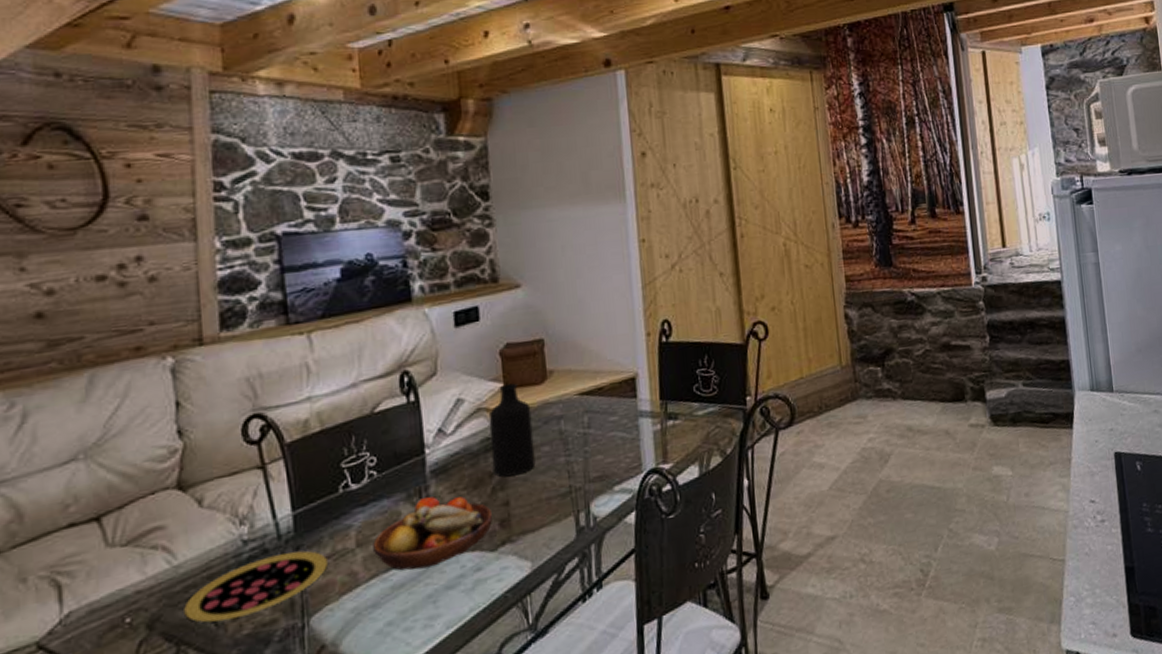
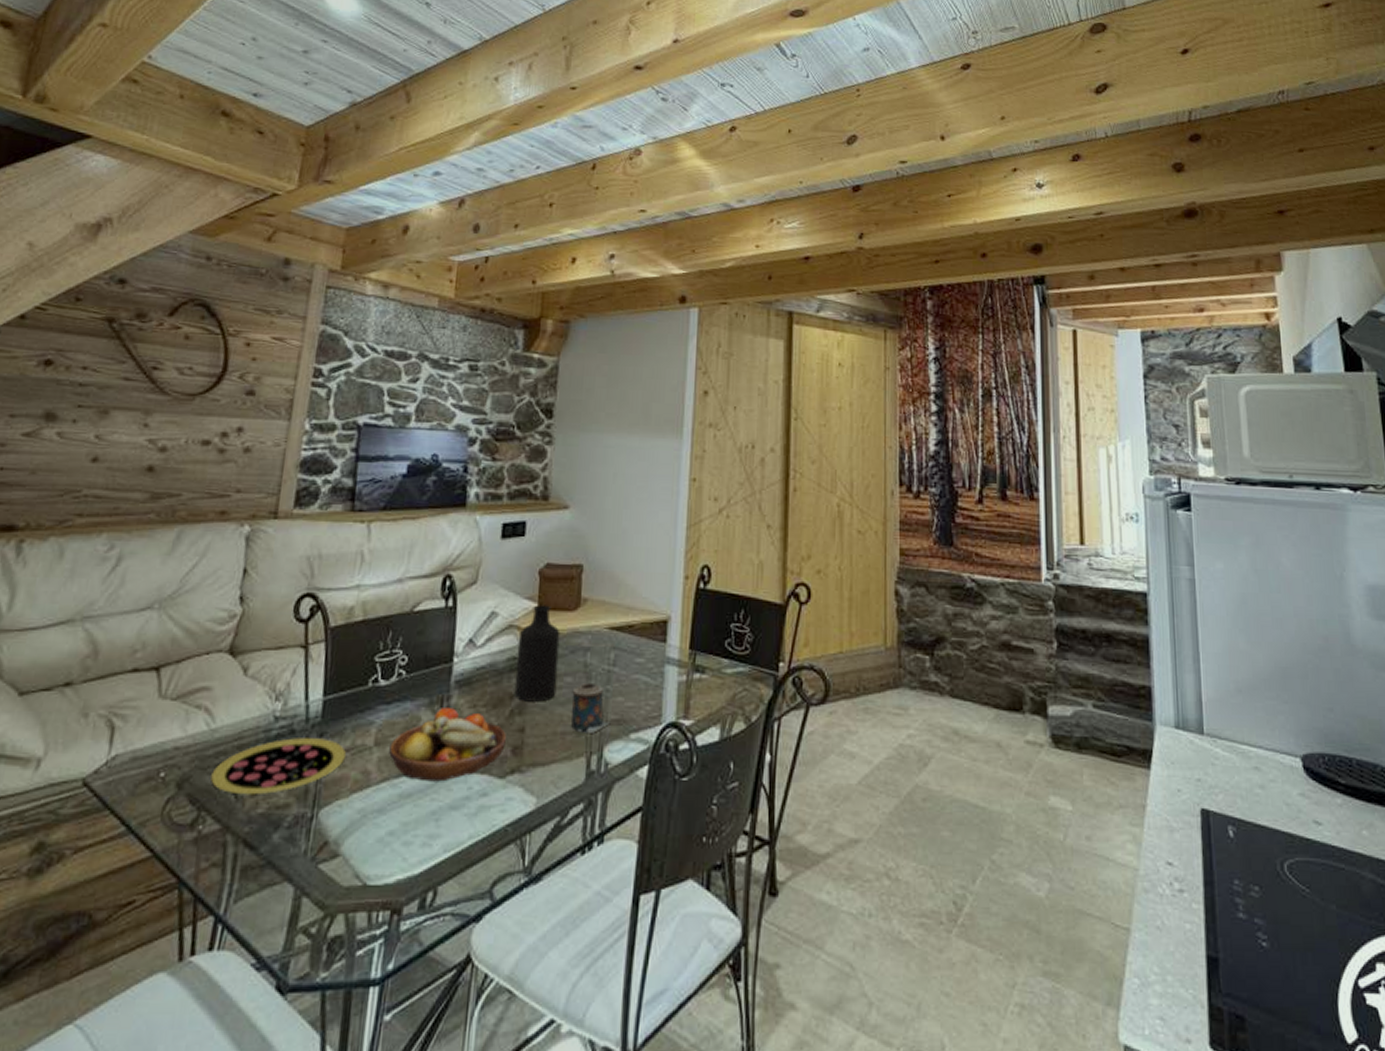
candle: none [551,447,593,495] -> present [571,683,611,733]

